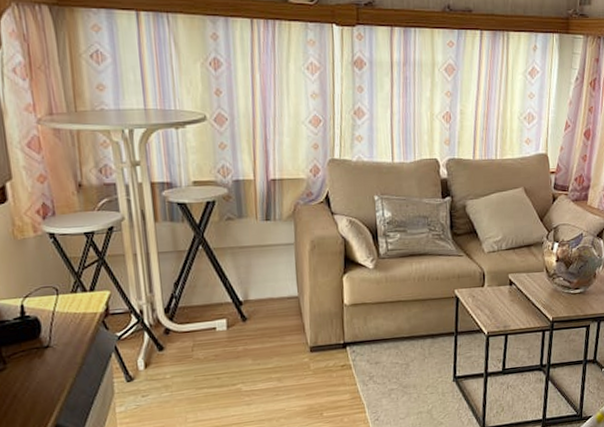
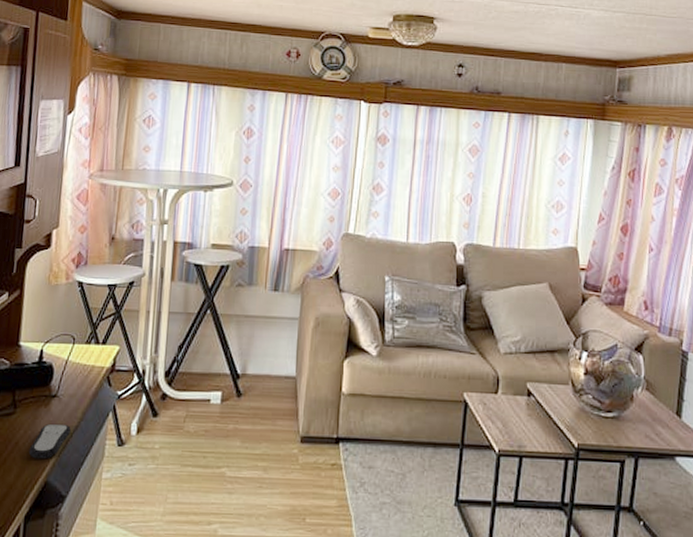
remote control: none [30,370,73,407] -> present [28,423,71,459]

